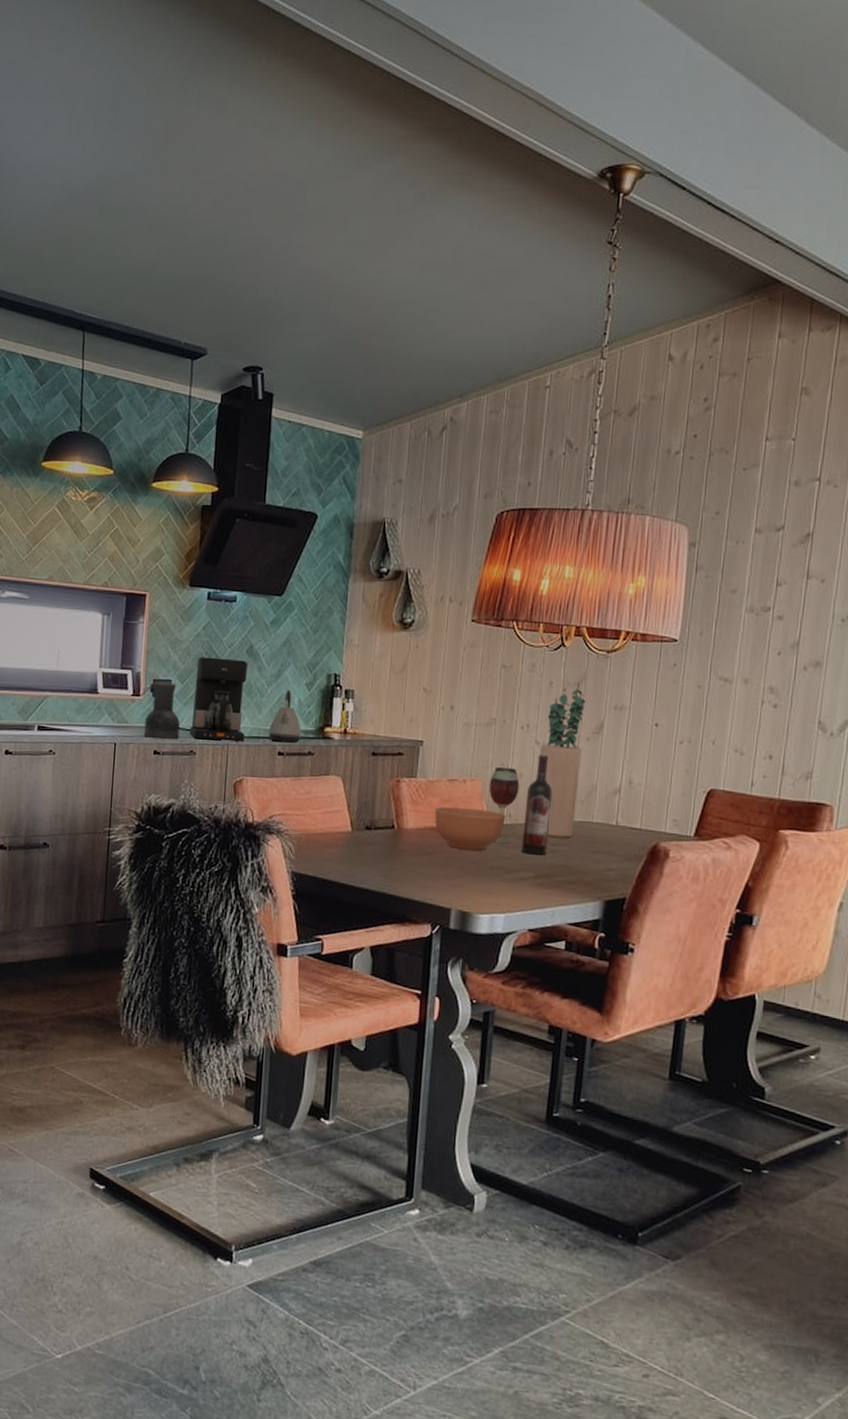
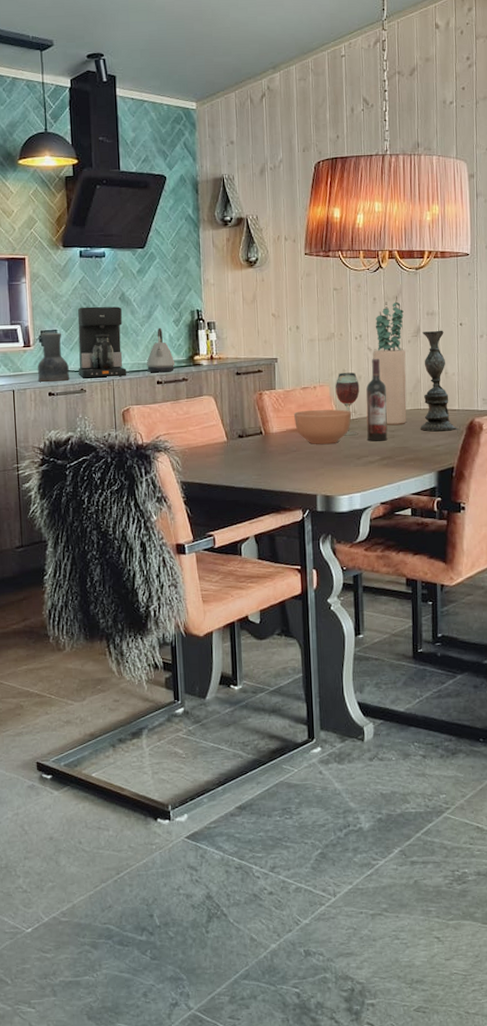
candlestick: none [589,729,639,855] -> present [420,330,459,433]

